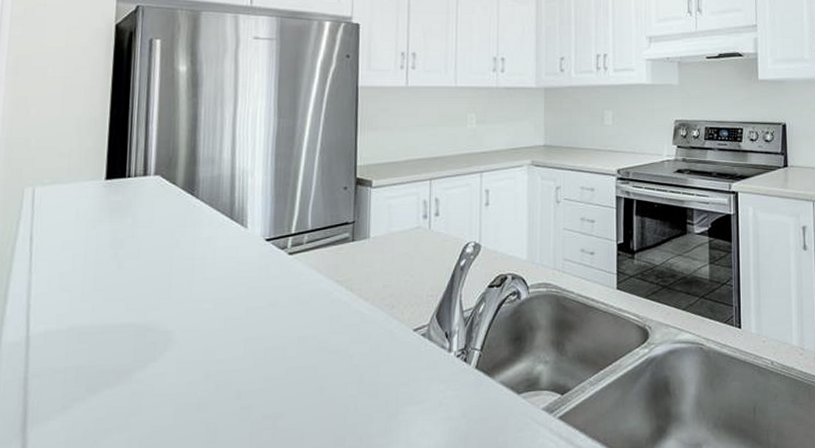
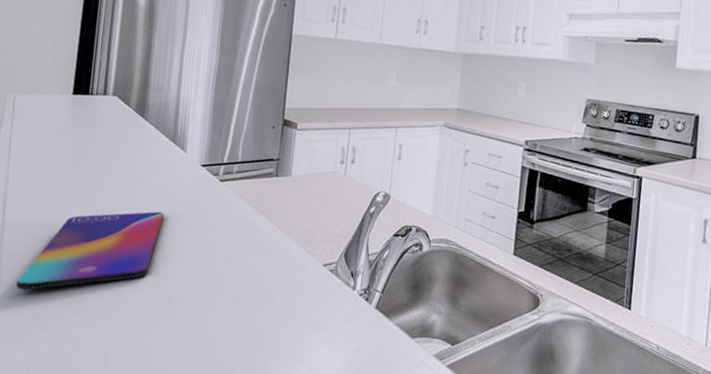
smartphone: none [48,298,226,412] -> present [16,211,164,290]

